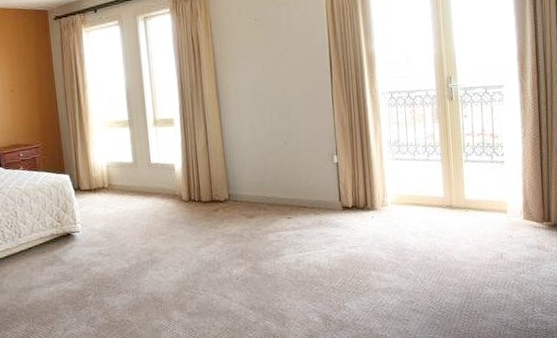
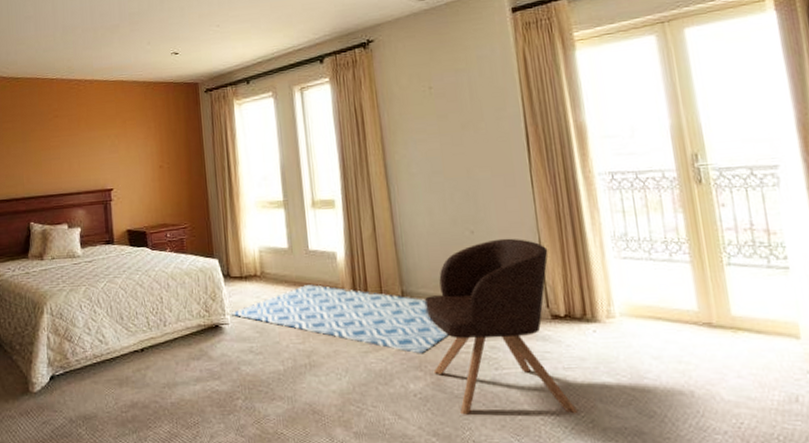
rug: none [81,193,265,245] -> present [231,285,449,354]
armchair: none [246,147,357,290] -> present [424,238,577,415]

